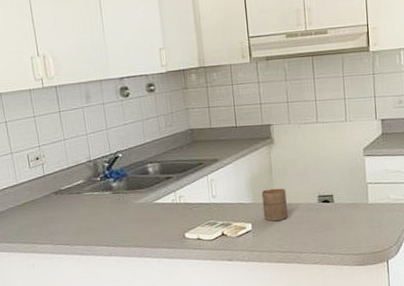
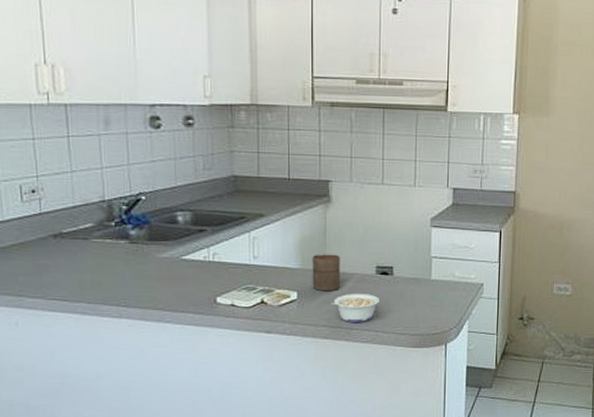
legume: none [280,220,323,247] -> present [329,293,379,322]

